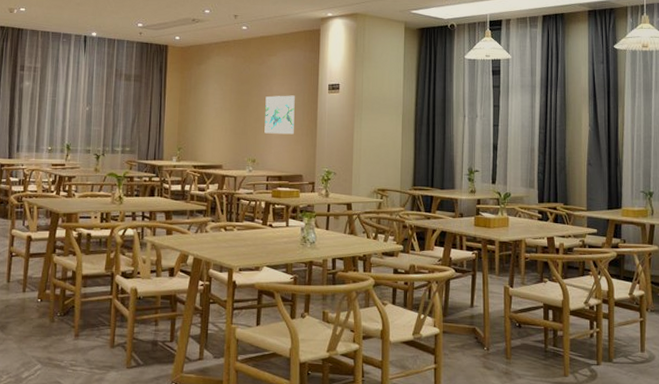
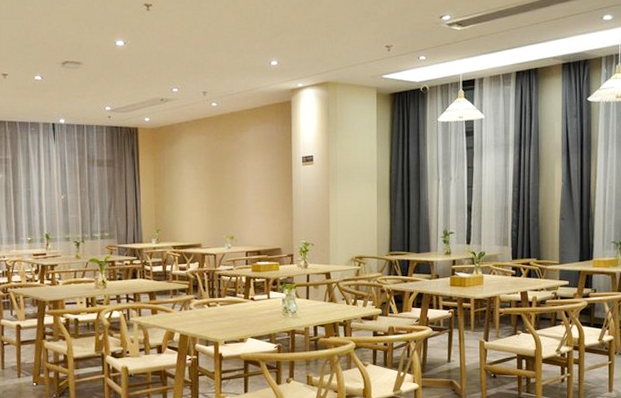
wall art: present [264,95,295,135] -> none [240,170,270,210]

